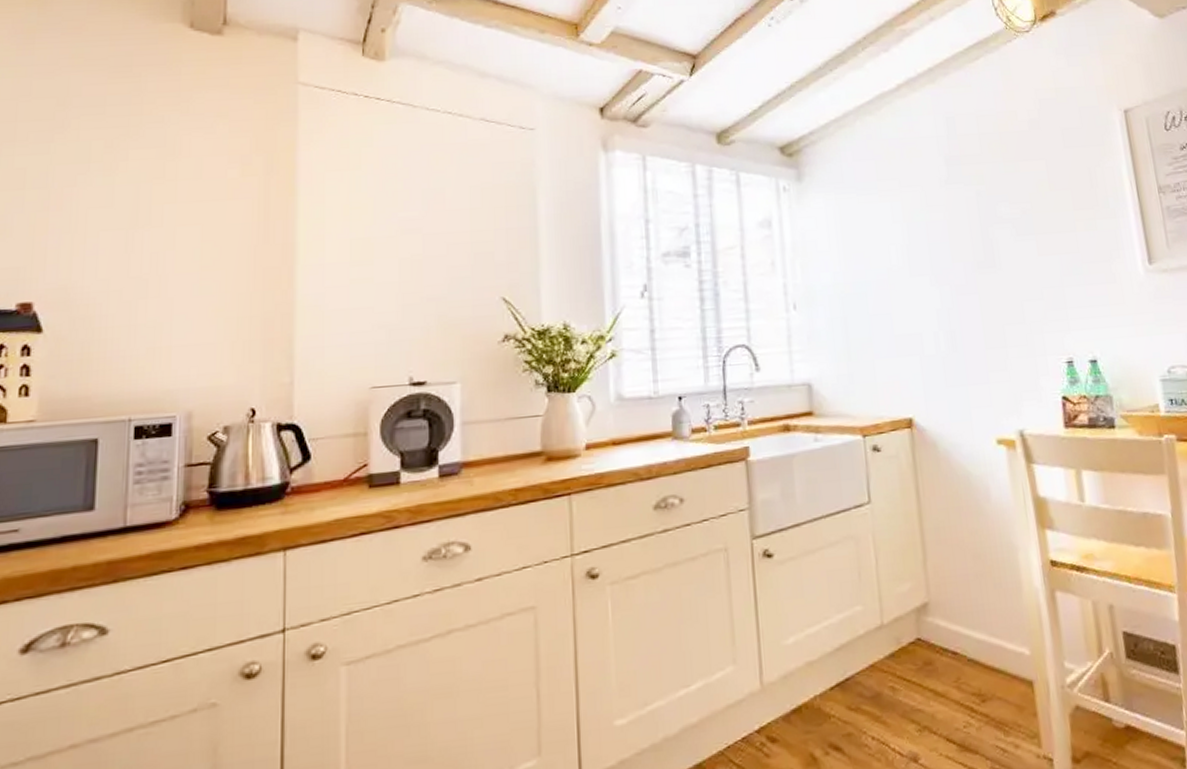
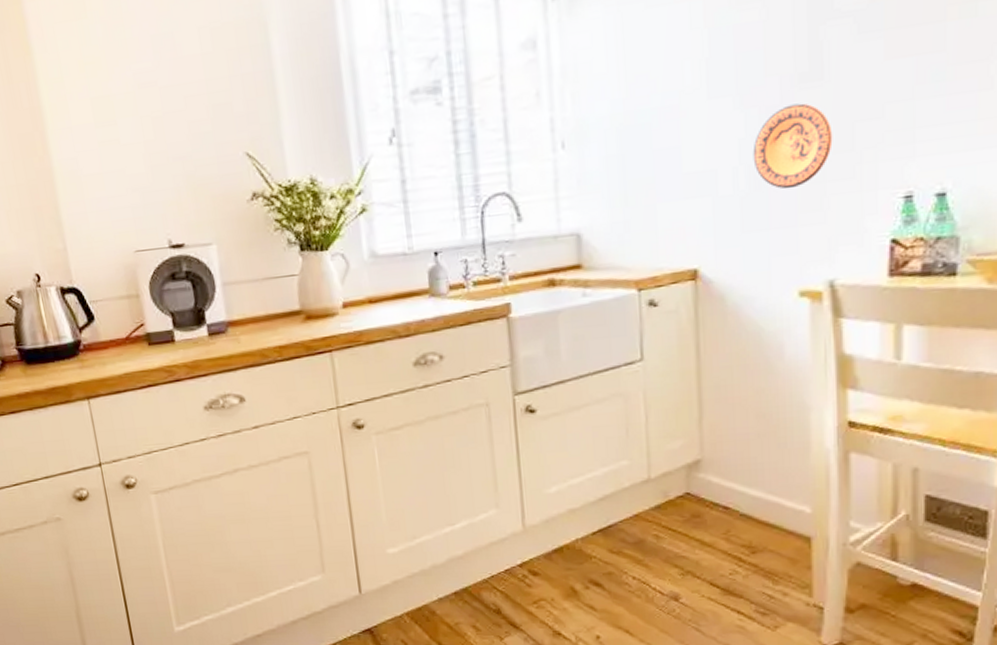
decorative plate: none [948,284,1009,352] -> present [752,103,833,190]

